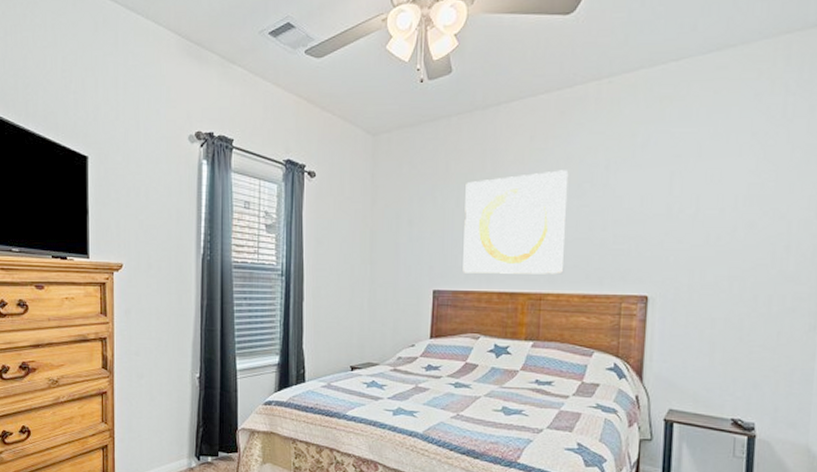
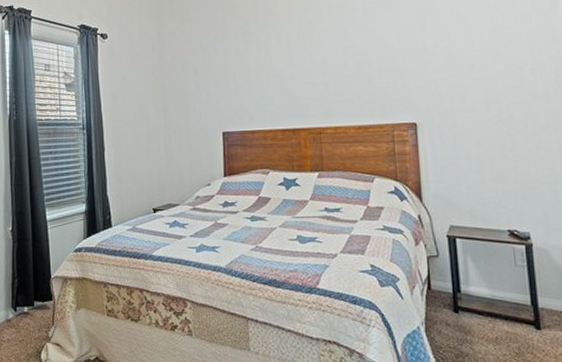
wall art: present [463,170,569,275] -> none [242,16,339,115]

